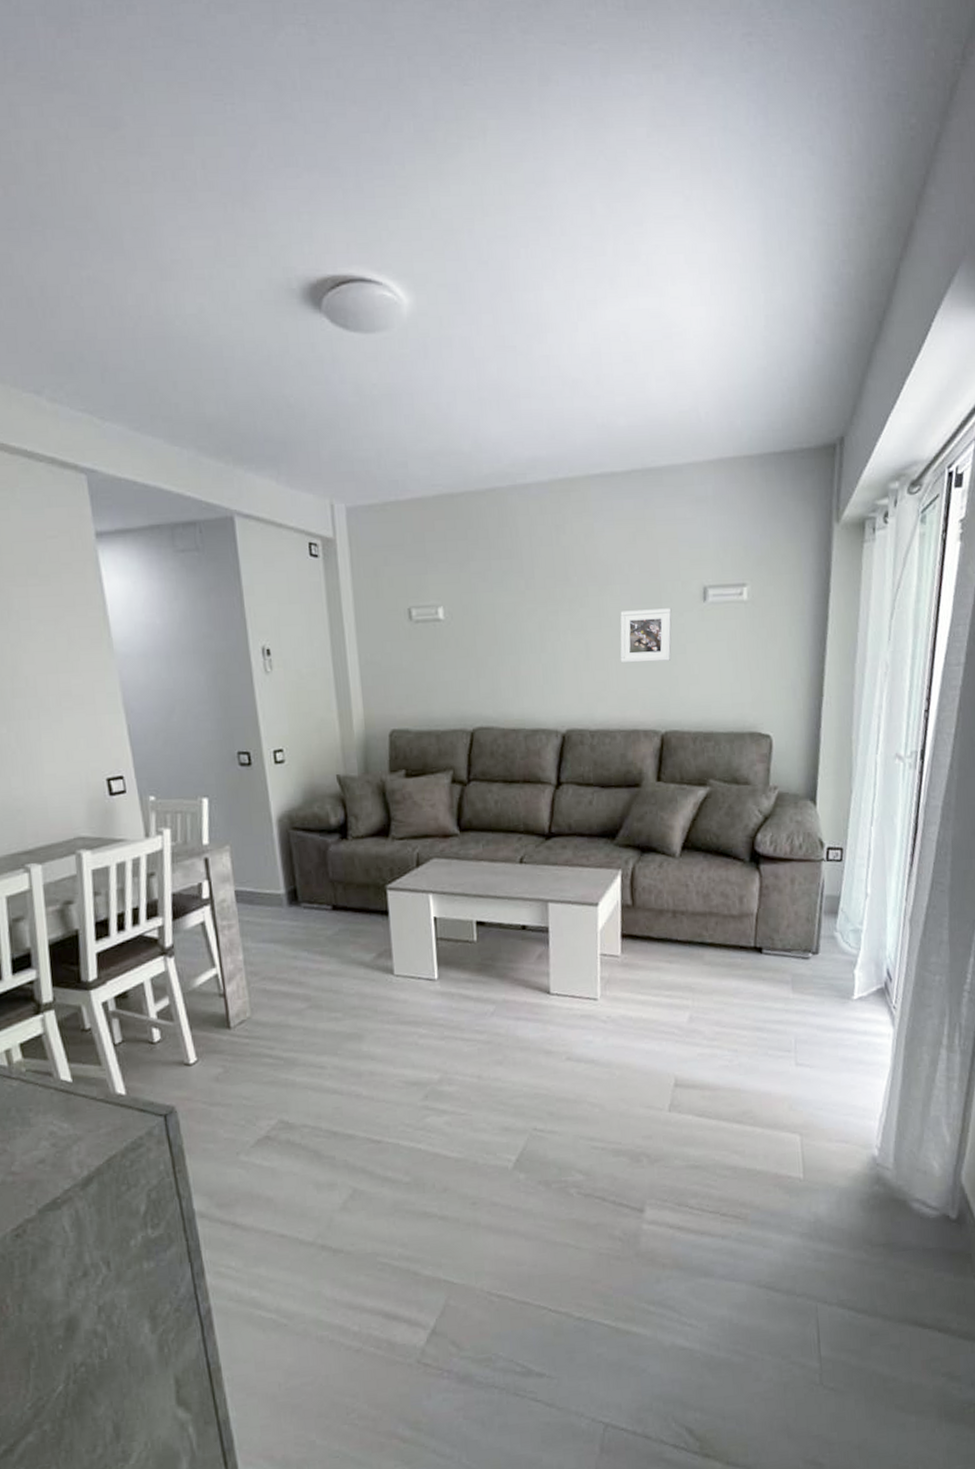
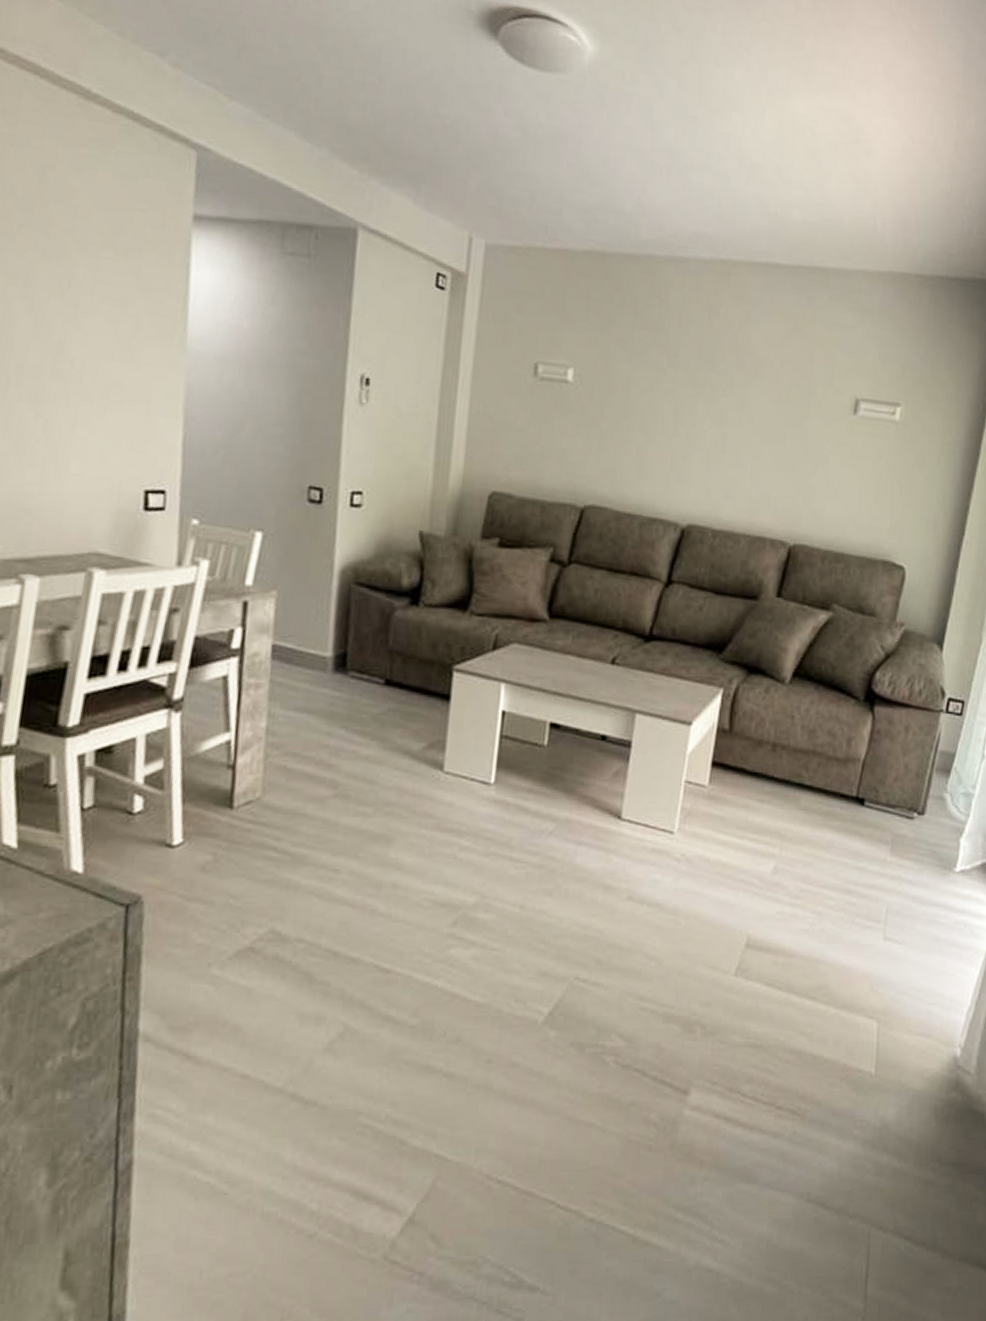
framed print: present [620,608,672,663] -> none [756,408,819,469]

